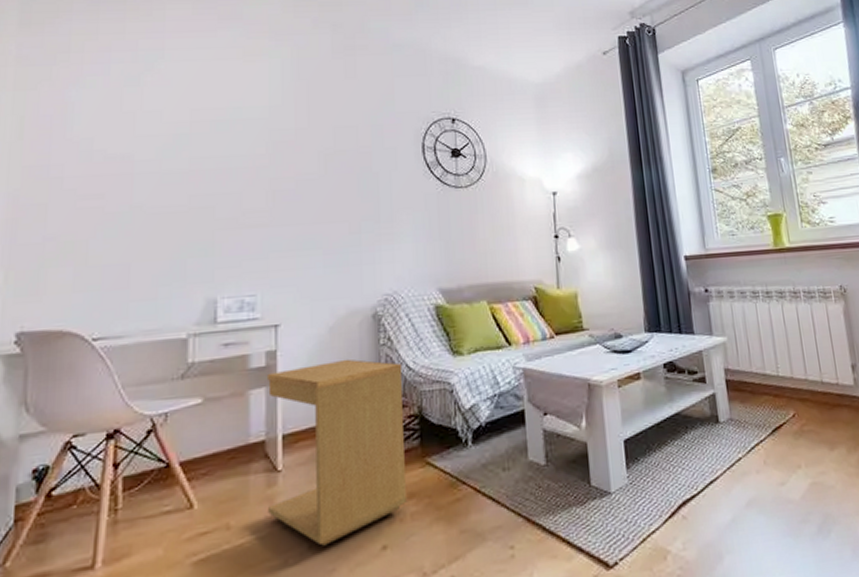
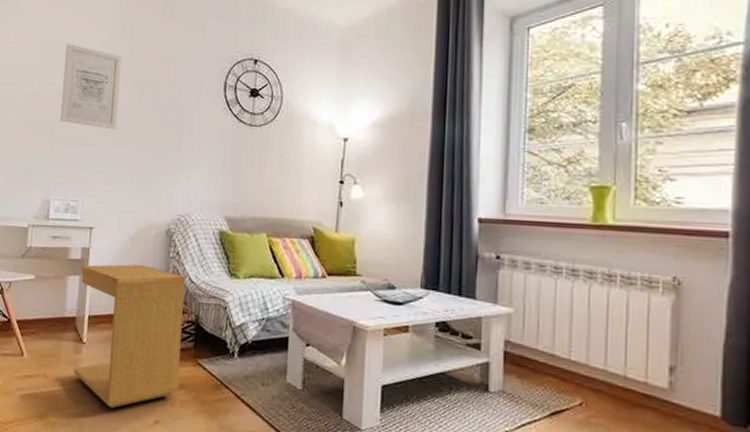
wall art: none [222,110,299,206] -> present [59,44,122,130]

